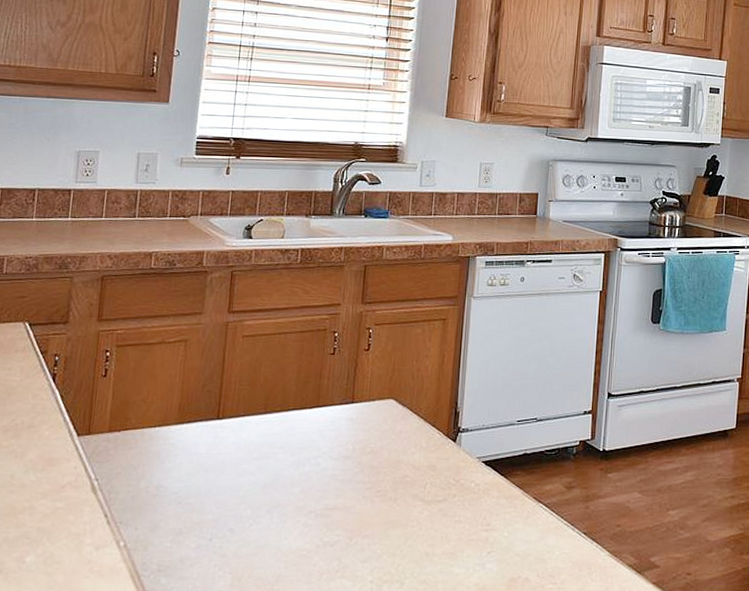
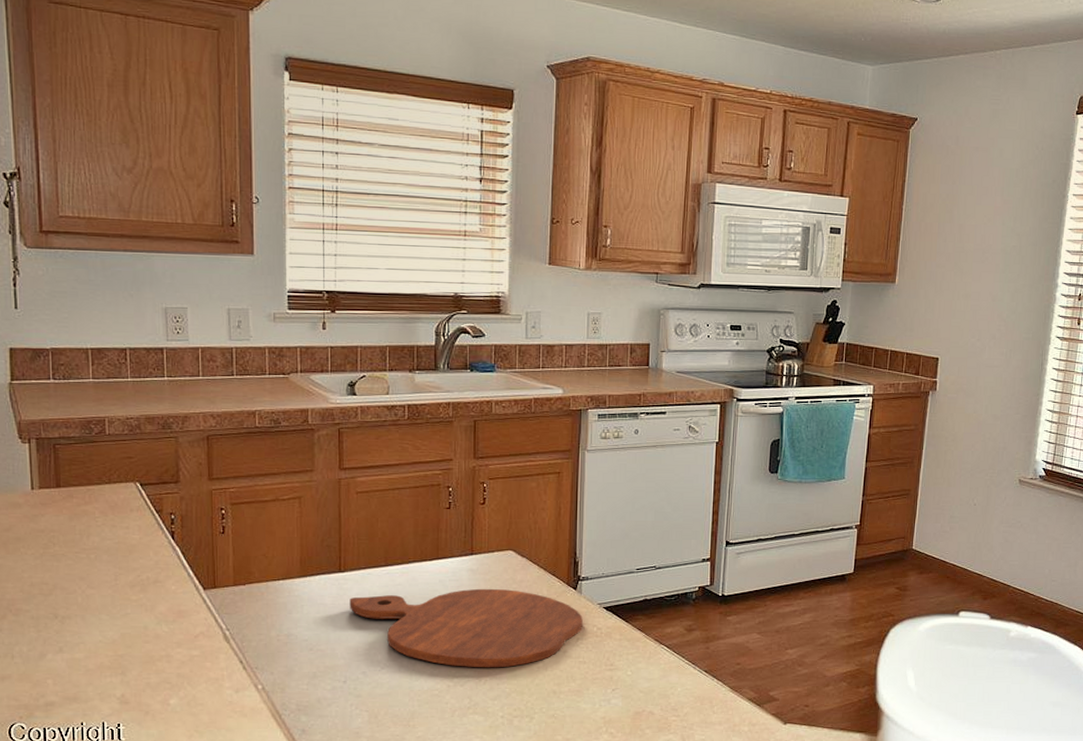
cutting board: none [224,439,461,527] -> present [349,588,583,668]

